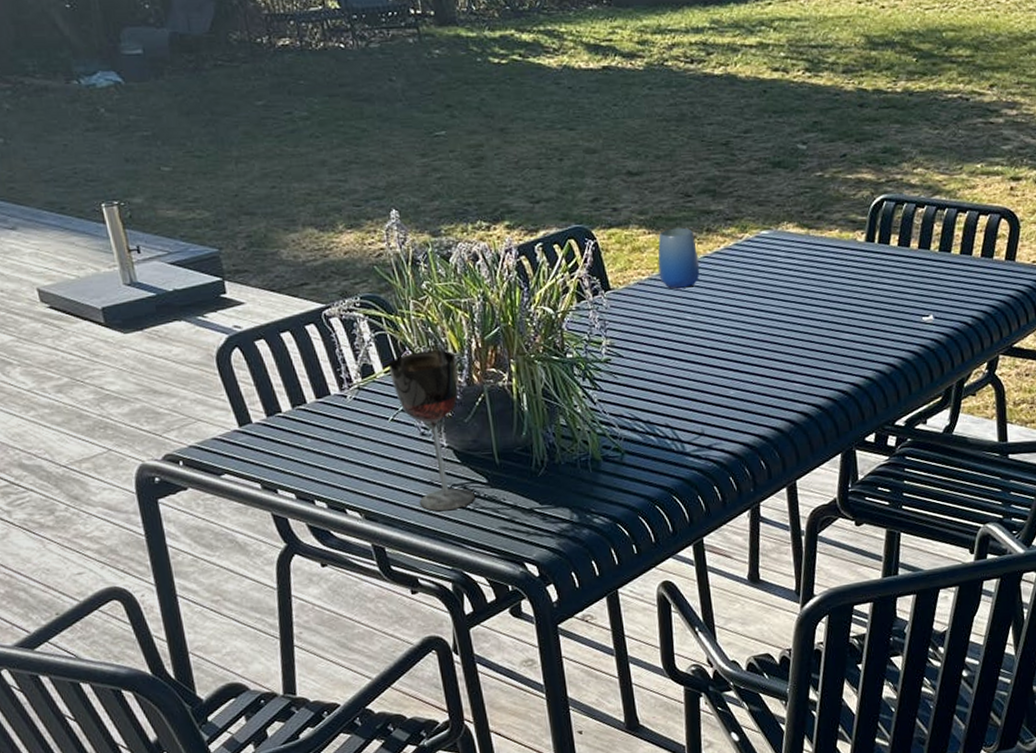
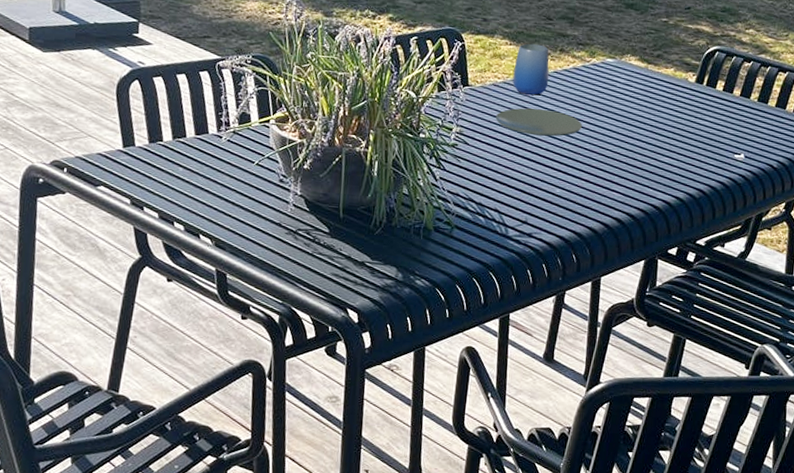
wineglass: present [388,350,475,512] -> none [263,109,324,252]
plate: none [647,301,747,335] -> present [495,108,583,137]

